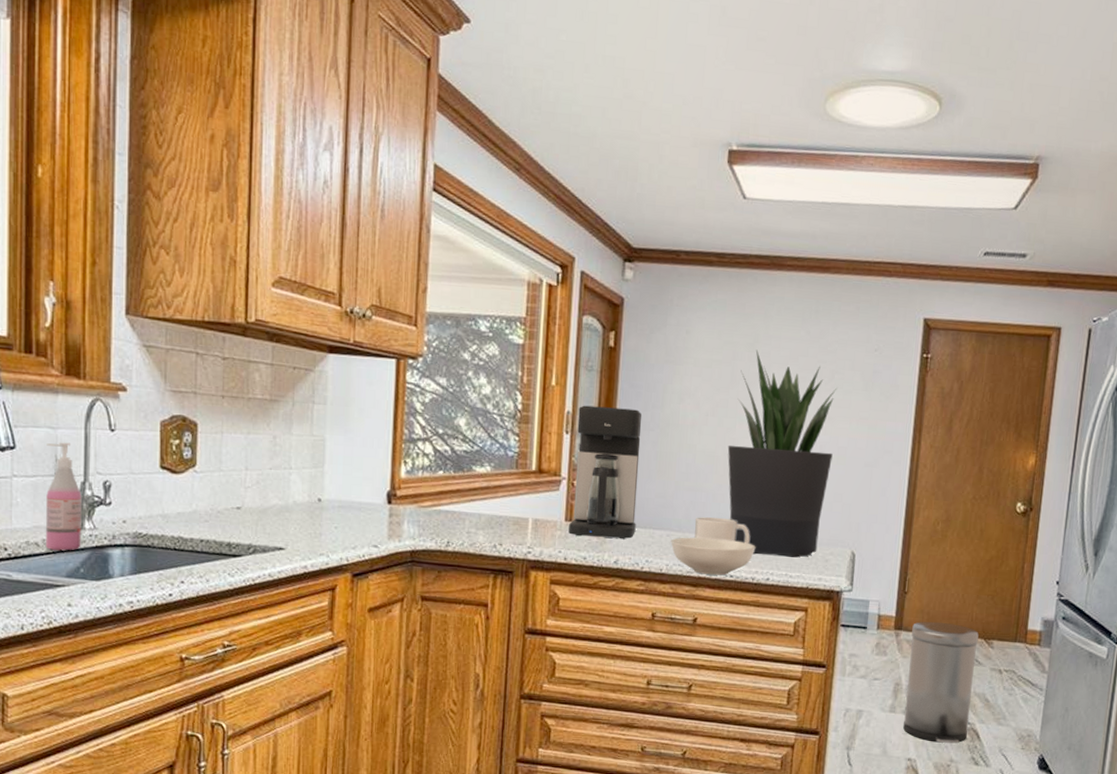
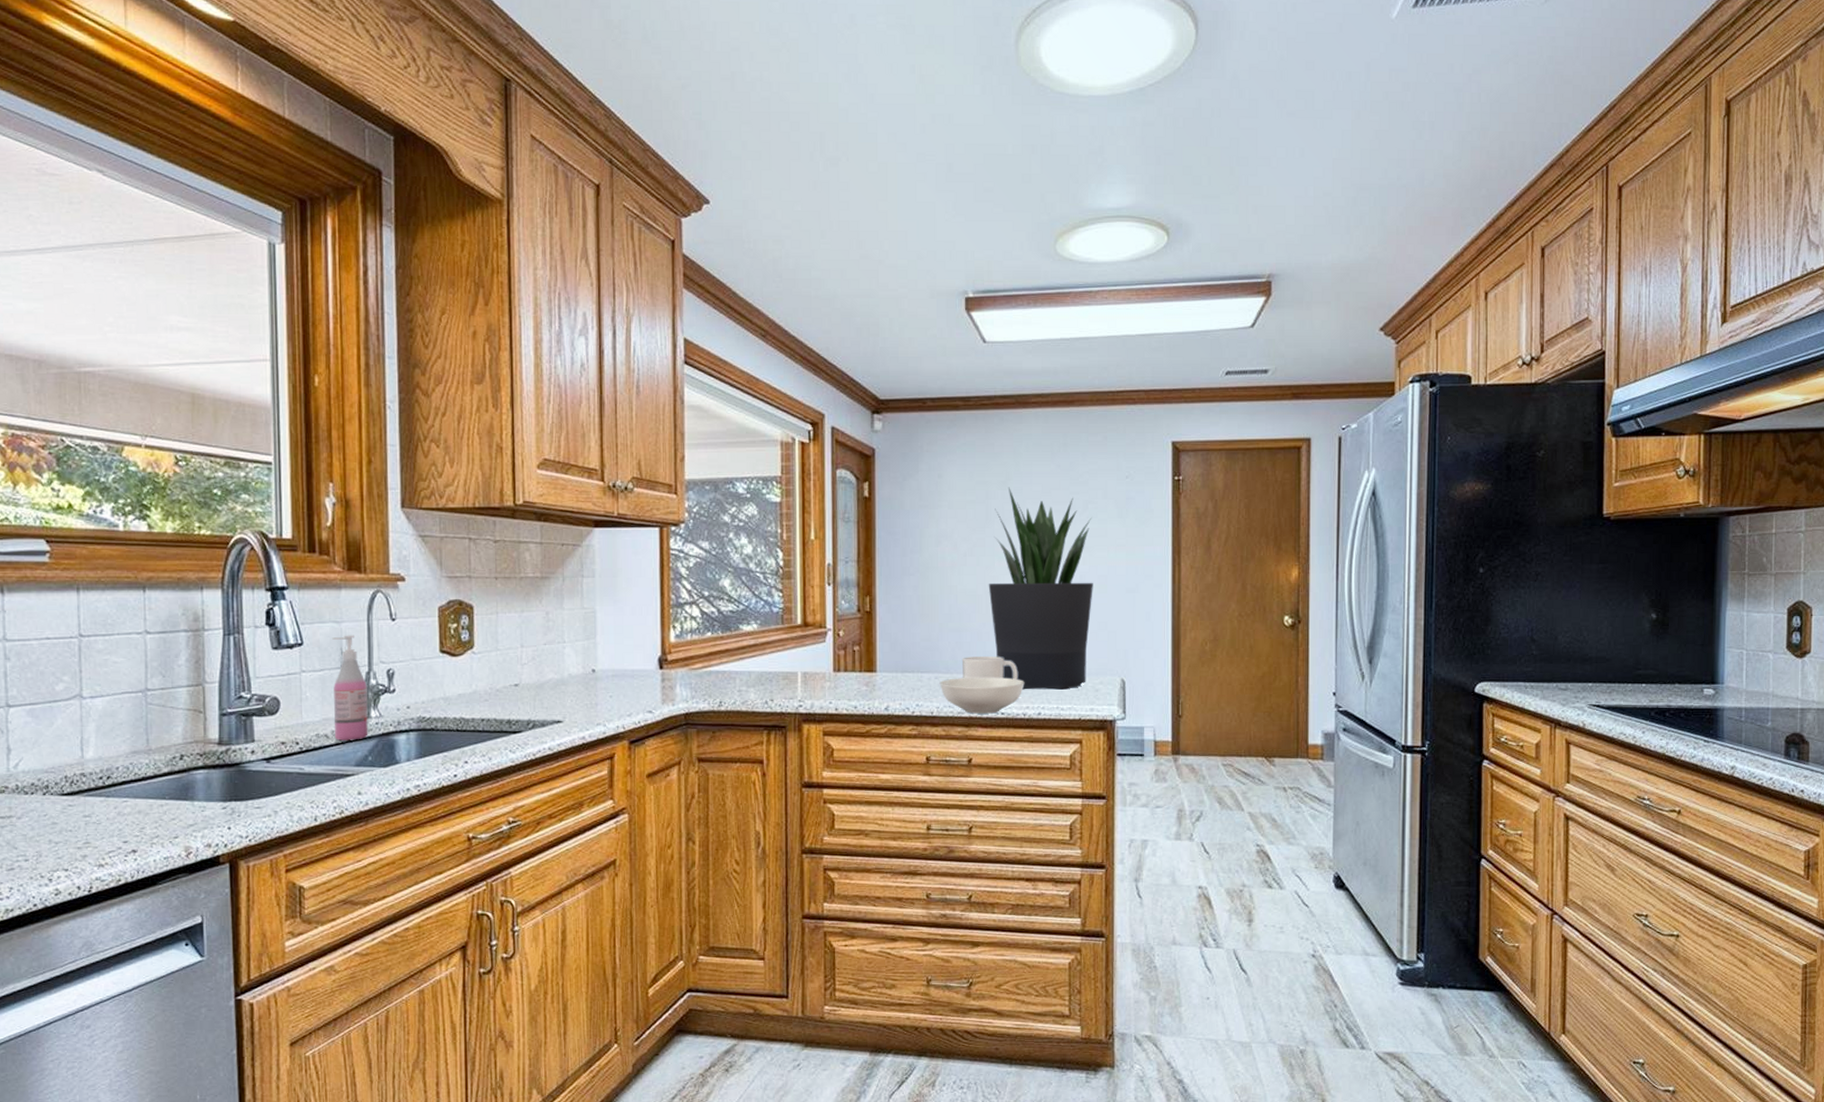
coffee maker: present [568,405,642,540] -> none [838,556,904,686]
pedal bin: present [903,621,979,744] -> none [1190,743,1259,868]

